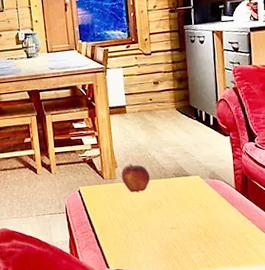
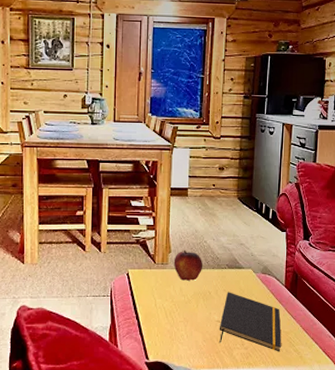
notepad: none [173,199,239,253] -> present [219,292,281,352]

